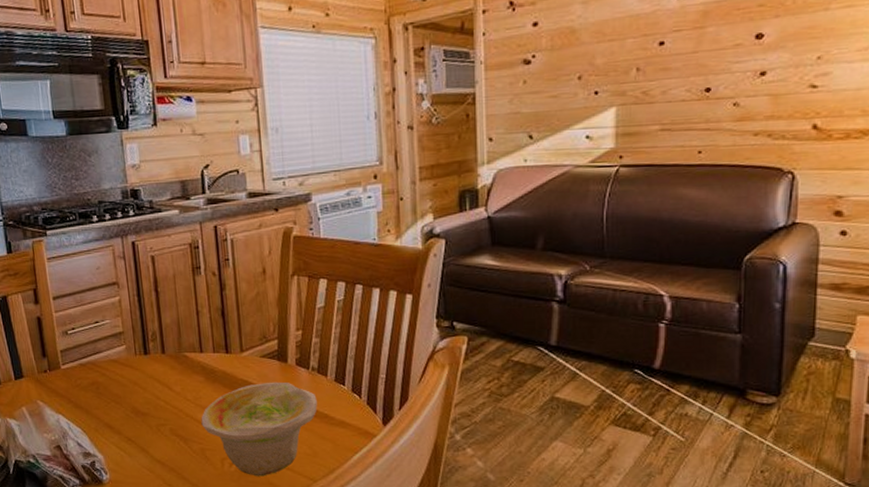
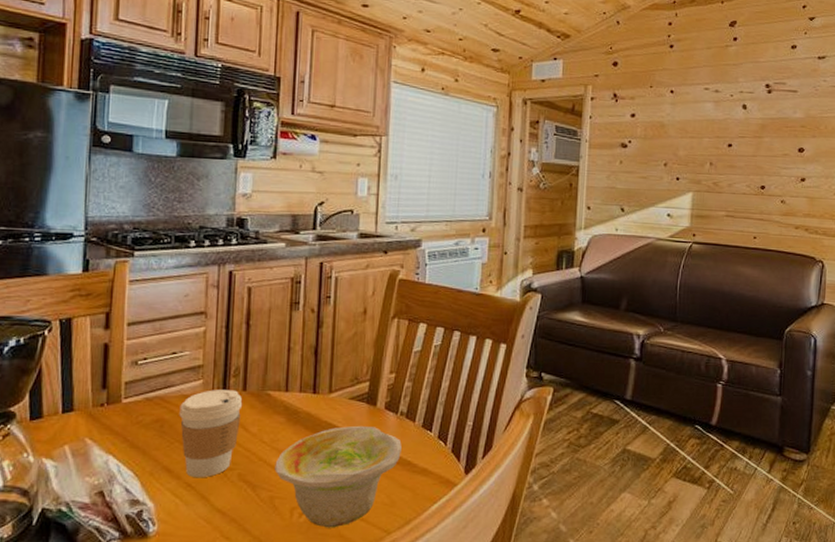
coffee cup: none [109,353,165,433] -> present [179,390,243,478]

